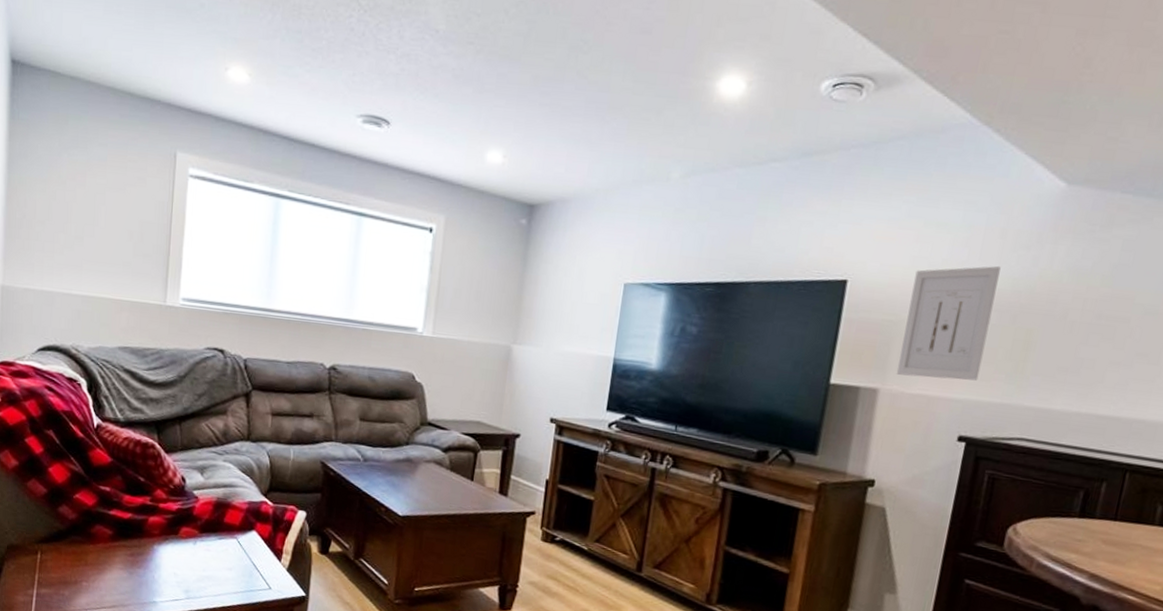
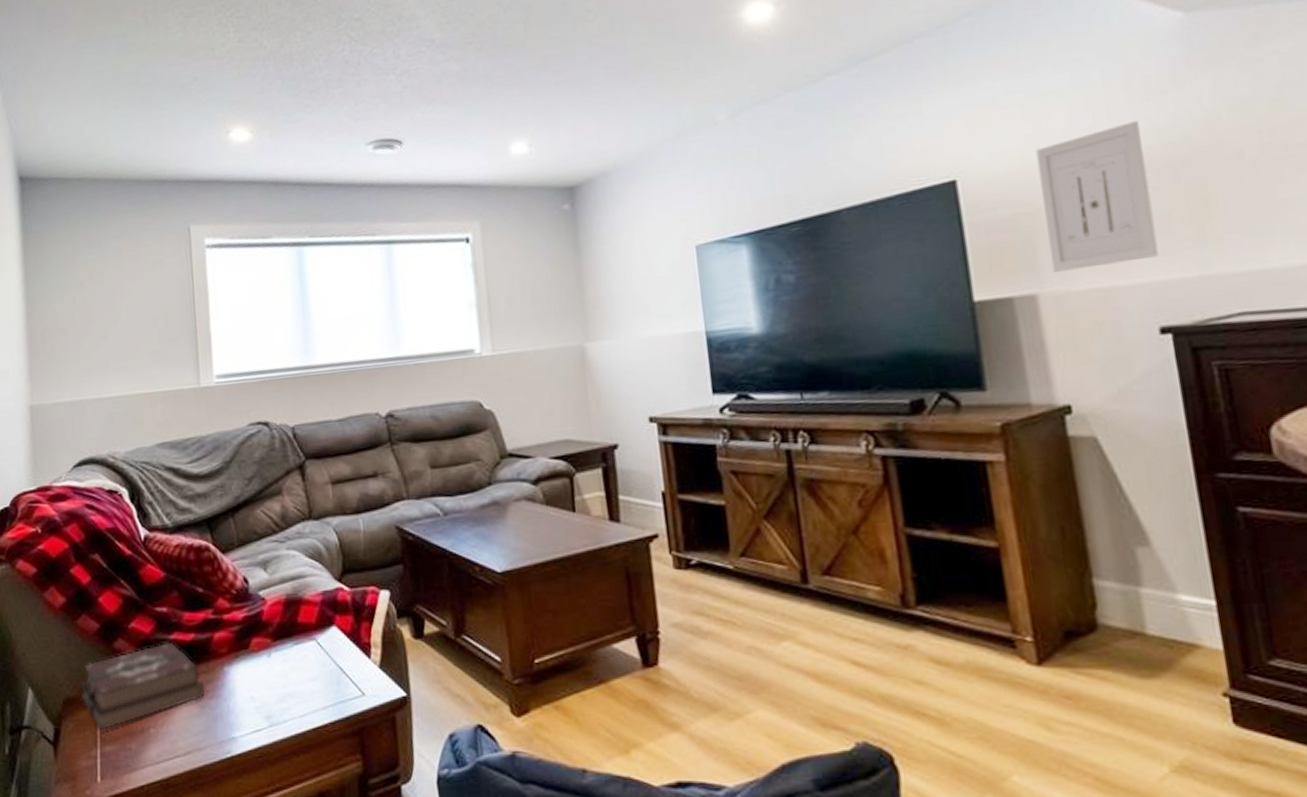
hardback book: none [23,515,135,576] -> present [79,642,205,731]

